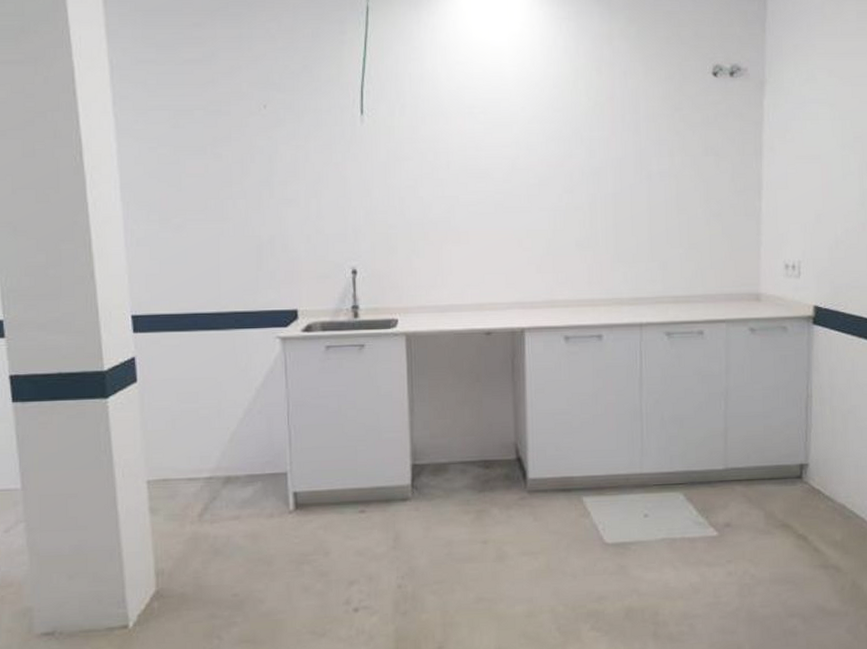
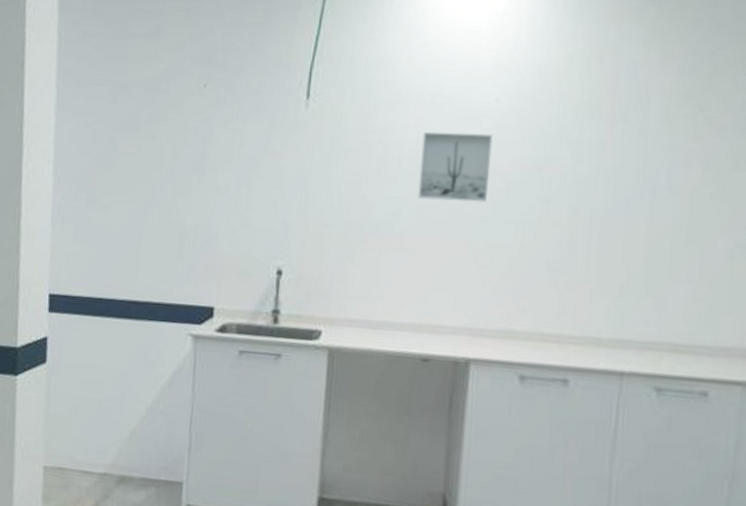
wall art: none [465,137,524,197] -> present [418,132,493,202]

